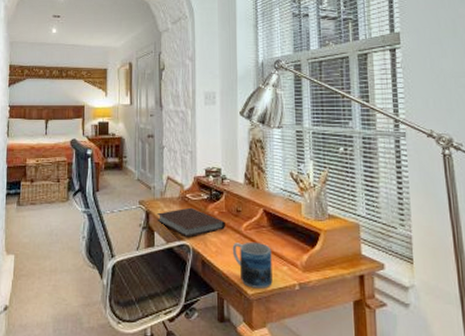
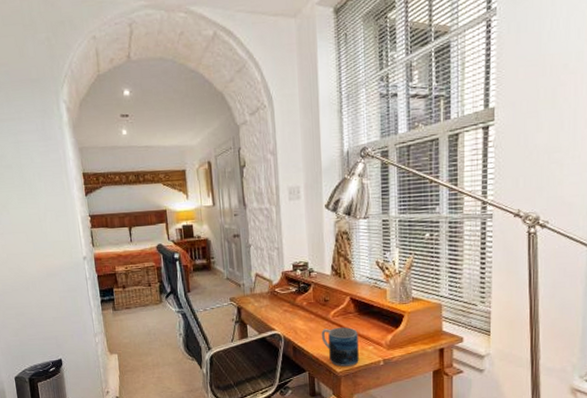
notebook: present [156,207,225,238] -> none [248,300,314,328]

